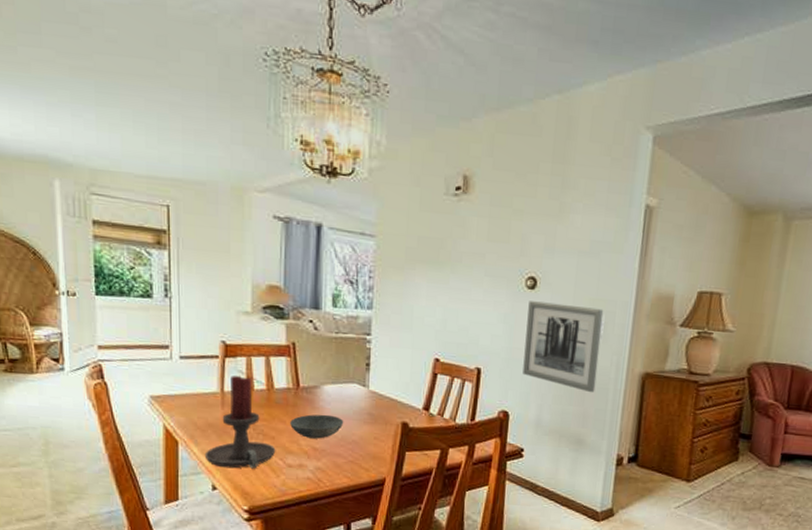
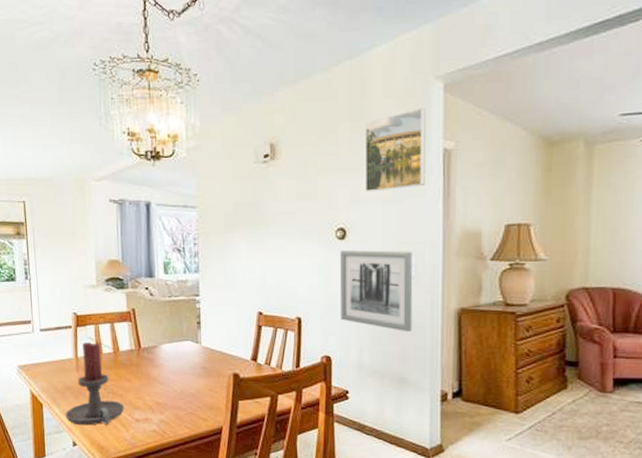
bowl: present [290,414,344,439] -> none [135,371,182,394]
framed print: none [562,157,633,242] -> present [364,107,426,192]

